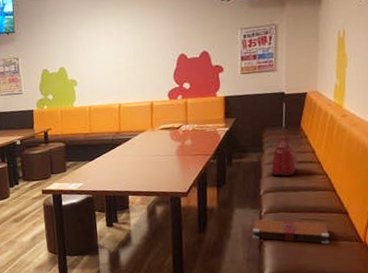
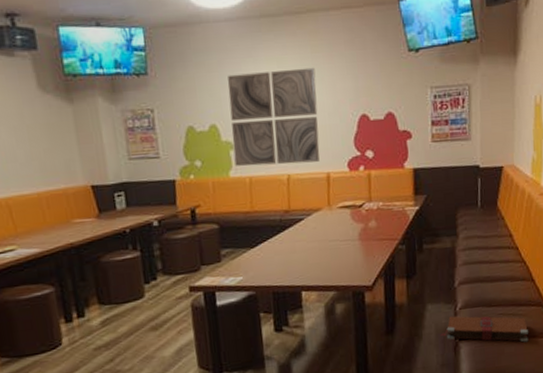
wall art: none [73,19,145,98] -> present [227,67,320,166]
handbag: present [271,135,298,176] -> none [466,216,495,265]

